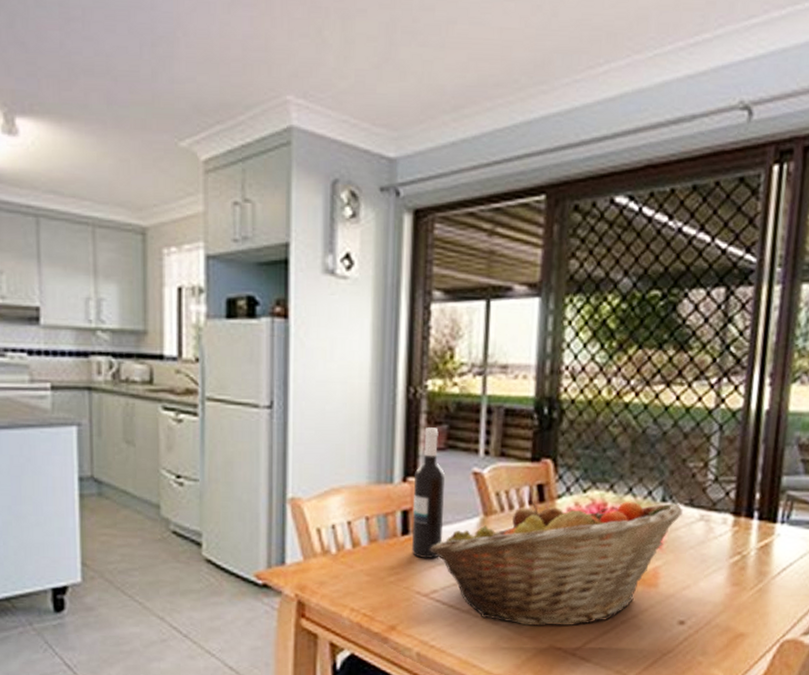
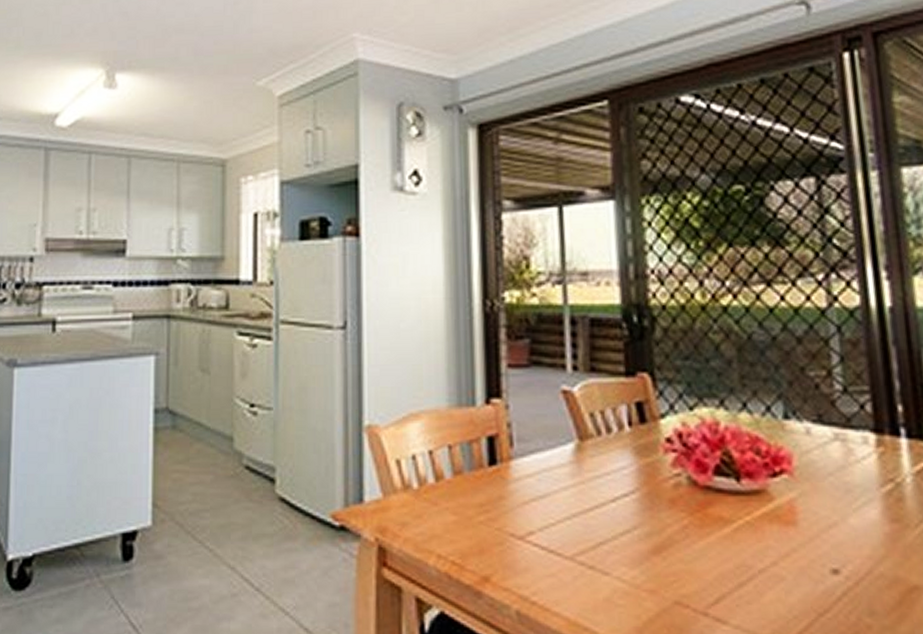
wine bottle: present [412,427,445,558] -> none [498,342,535,492]
fruit basket: present [430,500,683,627] -> none [521,419,812,578]

